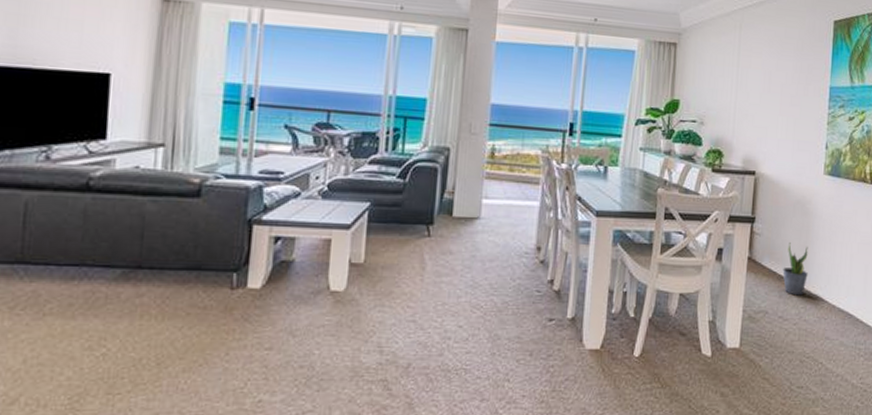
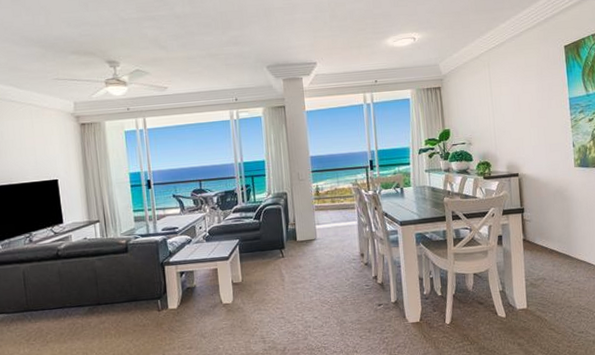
potted plant: present [783,243,808,296] -> none [552,223,574,263]

